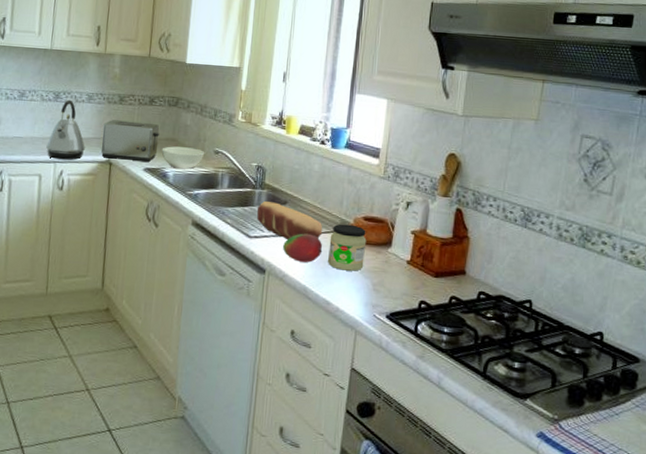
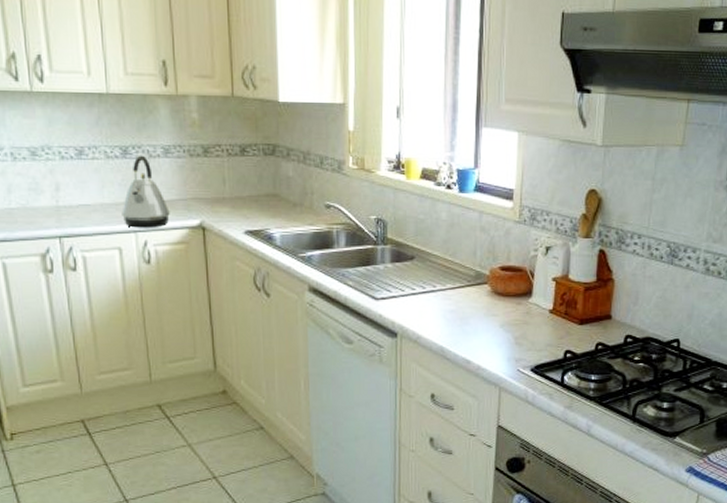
toaster: present [101,120,160,162] -> none [188,176,258,224]
bowl: present [161,146,205,170] -> none [262,203,315,229]
bread loaf: present [256,201,323,240] -> none [381,258,457,298]
fruit: present [283,233,323,263] -> none [414,290,458,321]
jar: present [327,224,367,271] -> none [464,276,505,326]

